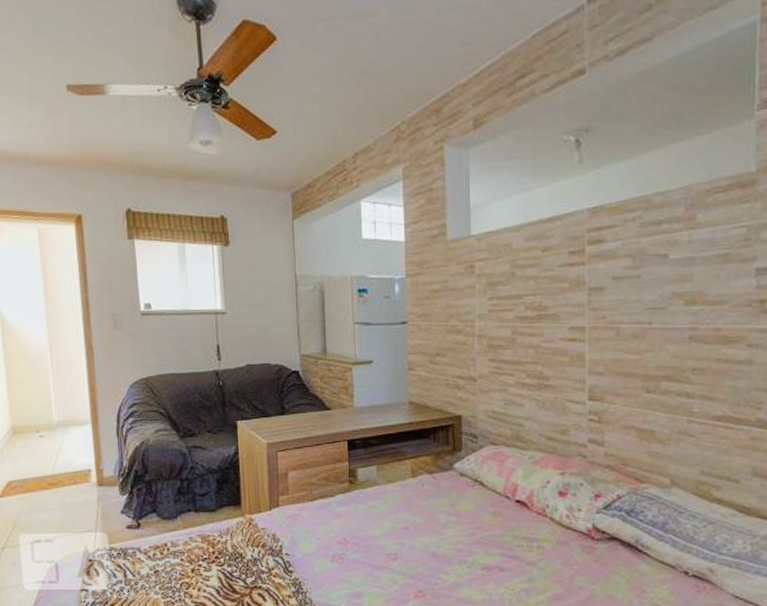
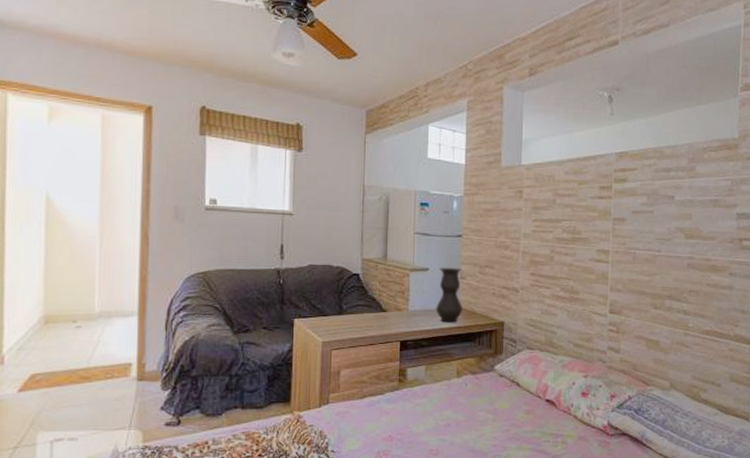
vase: none [383,357,414,419] -> present [436,267,463,323]

